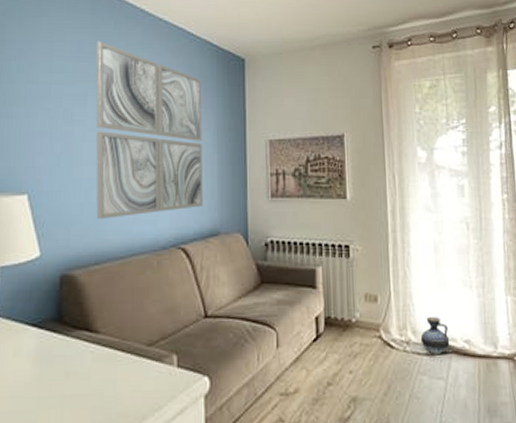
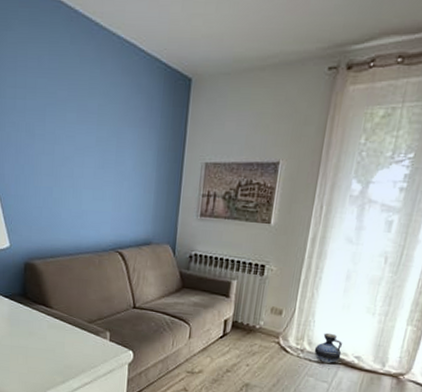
wall art: present [95,41,204,219] -> none [52,56,147,222]

